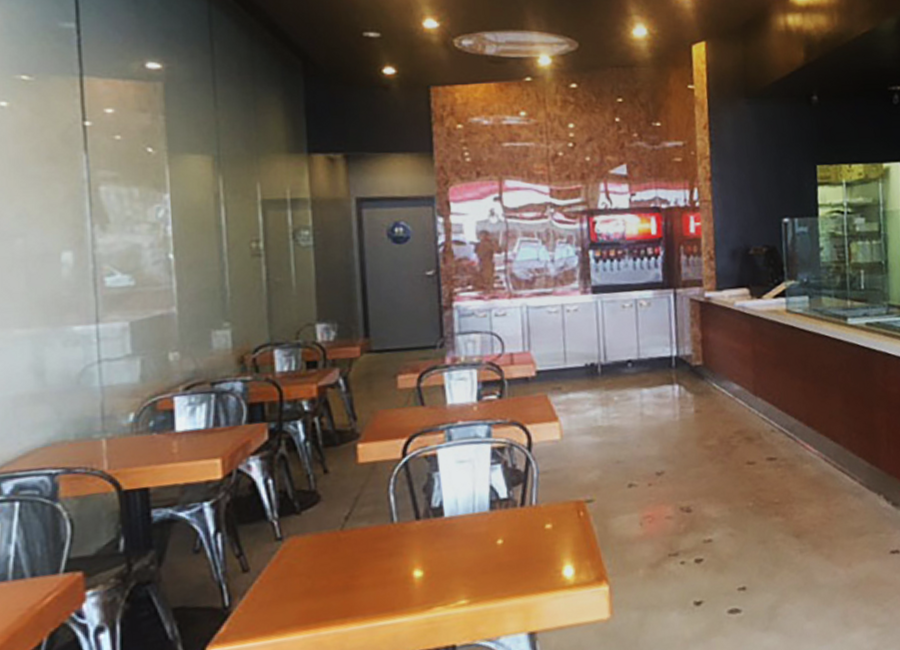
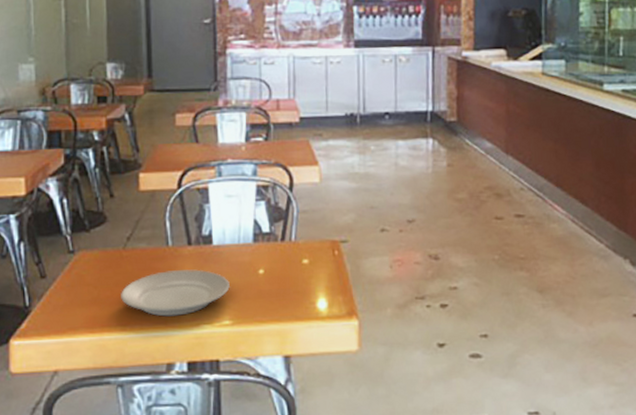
plate: none [339,545,465,603] -> present [121,269,230,317]

